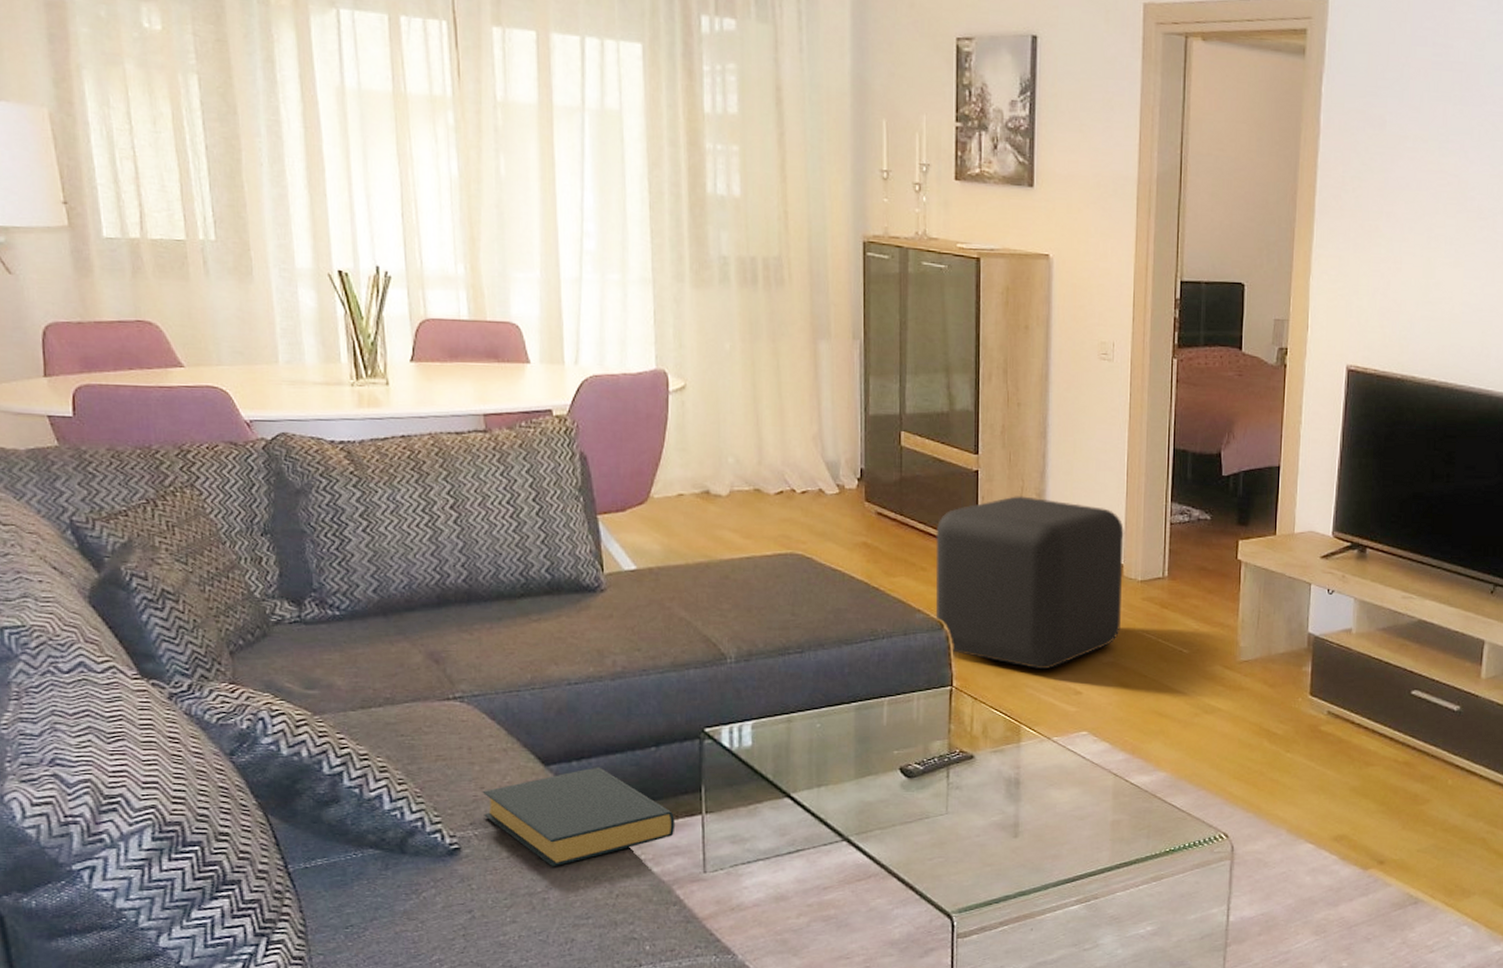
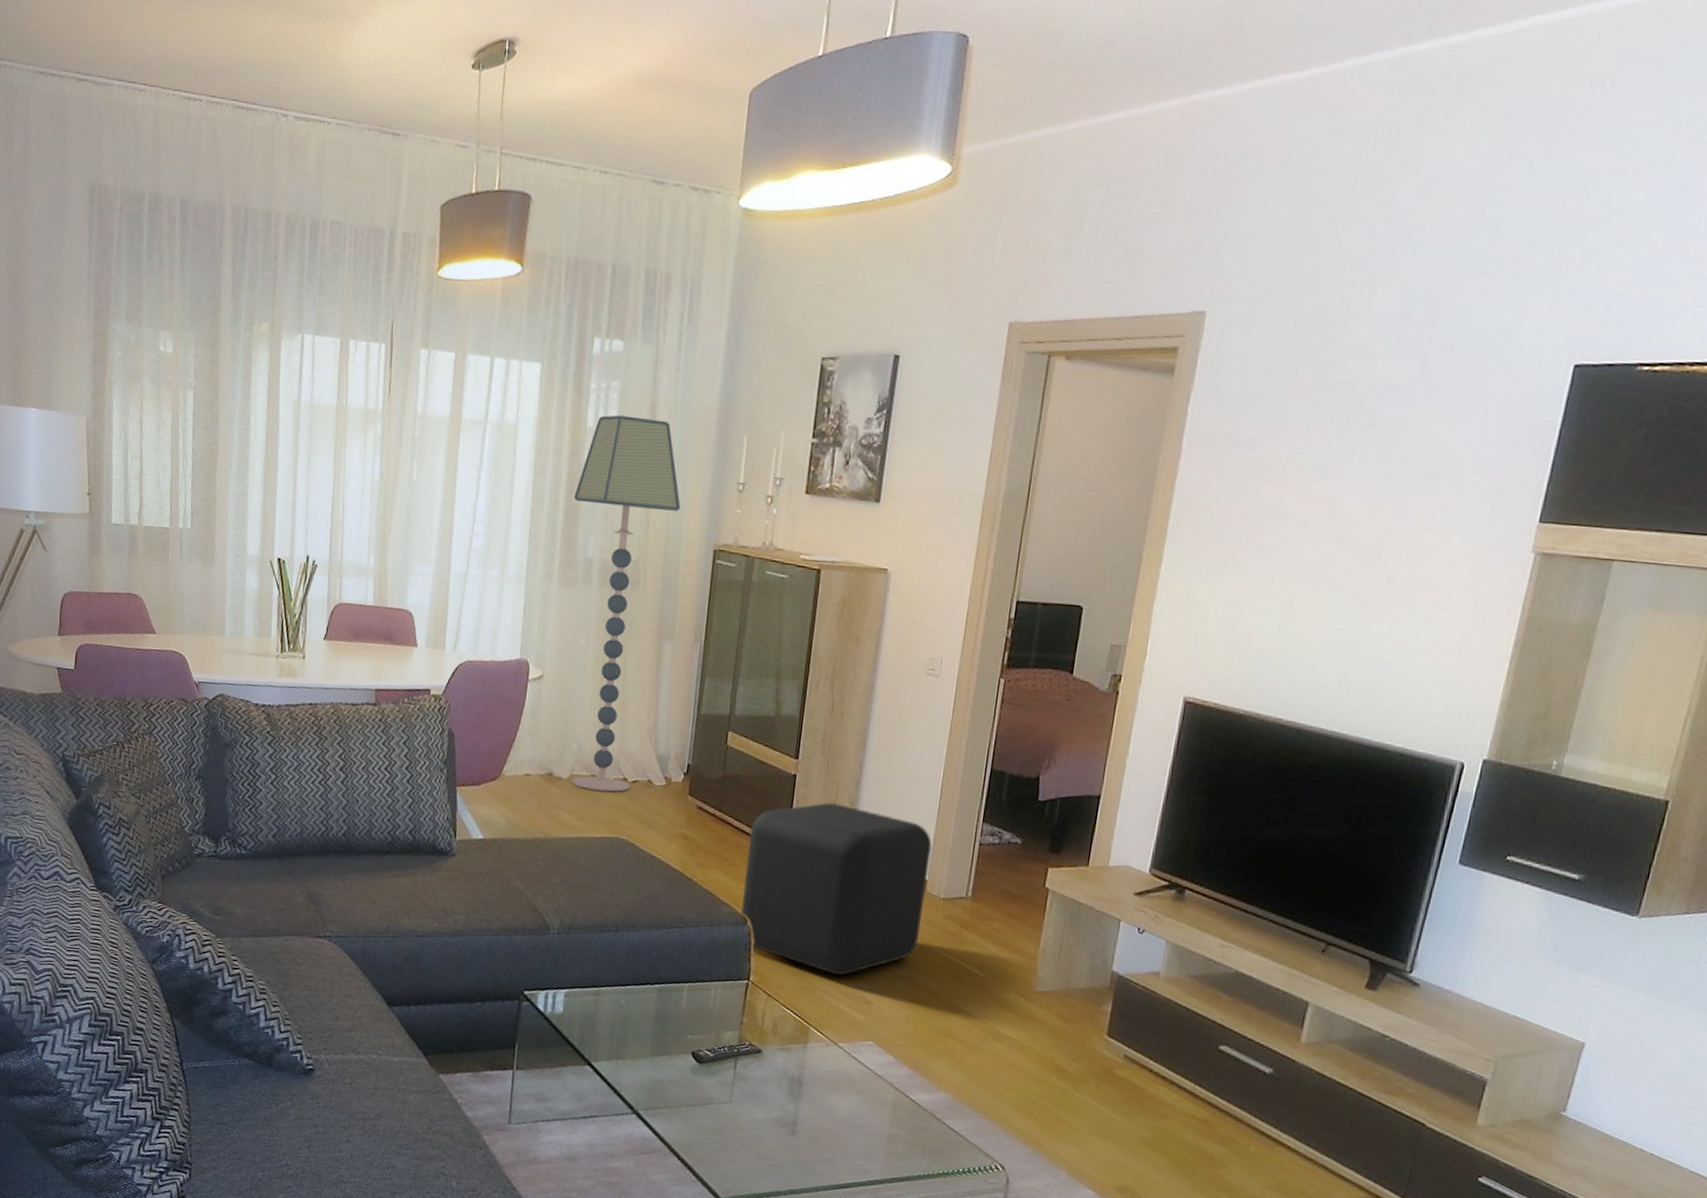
hardback book: present [482,767,676,867] -> none [336,1013,490,1098]
floor lamp: none [698,99,821,506] -> present [571,415,681,792]

